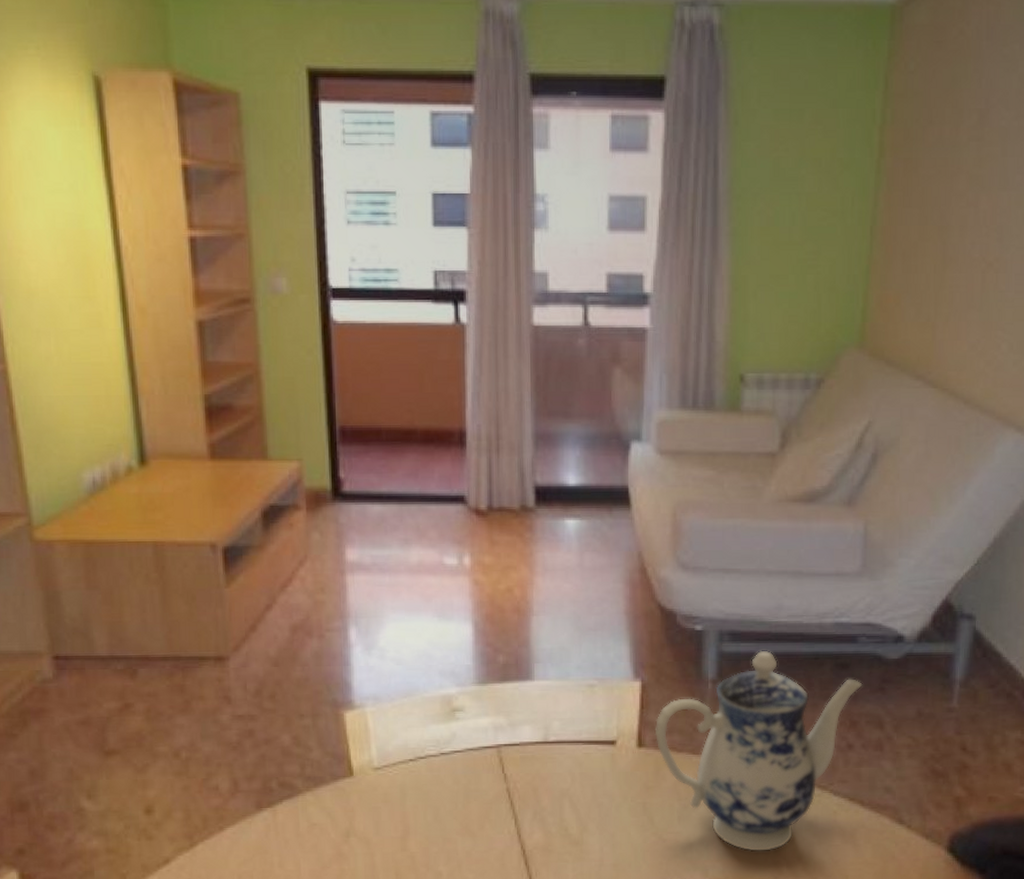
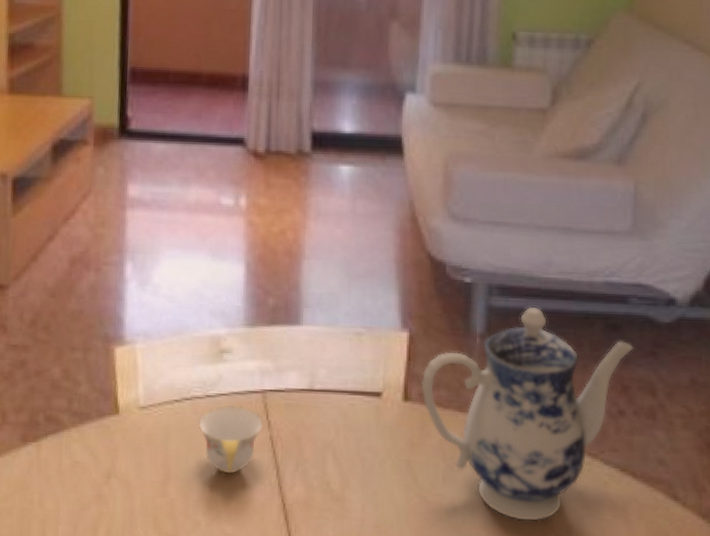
teacup: none [434,761,499,825] -> present [198,404,263,473]

